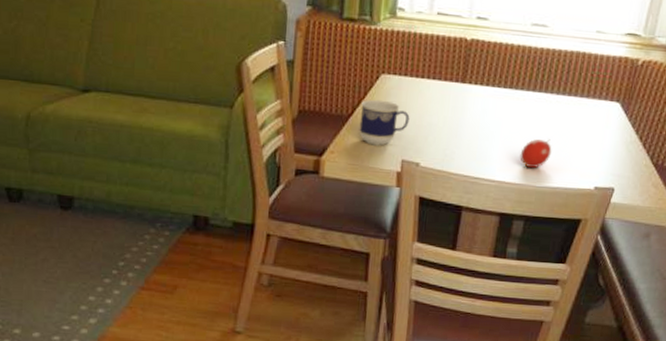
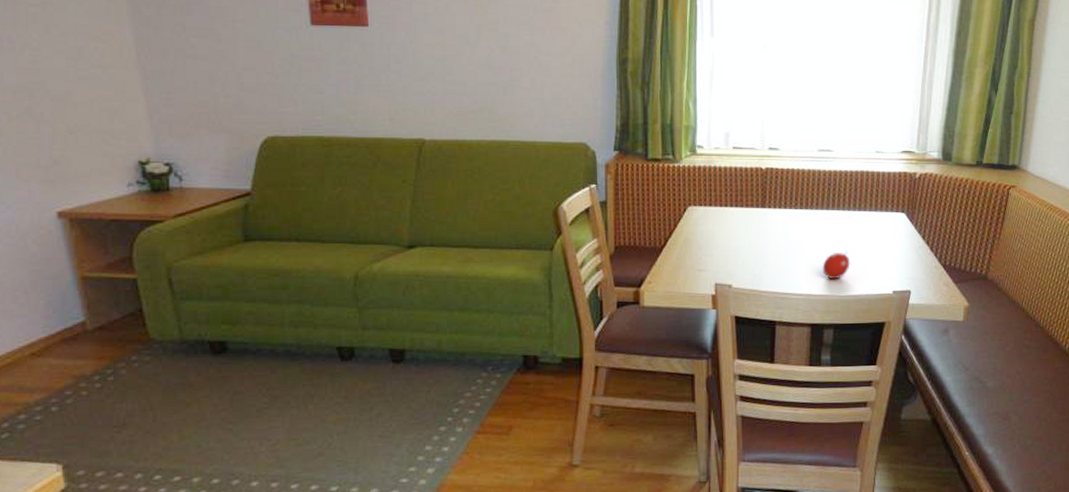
cup: present [359,99,410,146] -> none [672,230,718,272]

